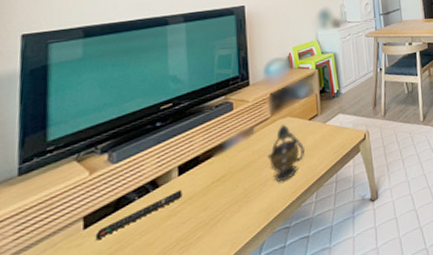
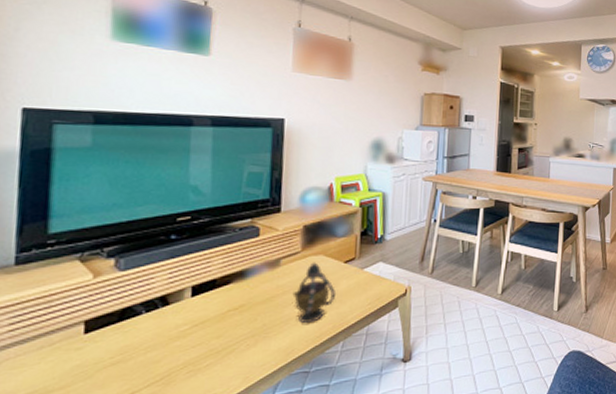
remote control: present [97,189,183,239] -> none [98,311,195,346]

